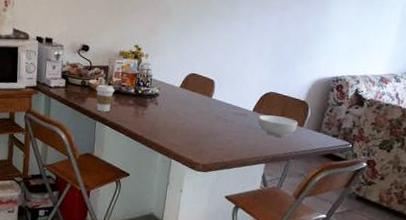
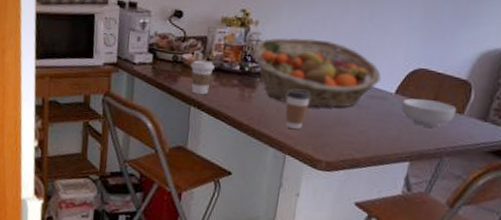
fruit basket: none [144,68,242,122] -> present [252,37,381,108]
coffee cup: none [170,108,189,140] -> present [285,90,311,130]

